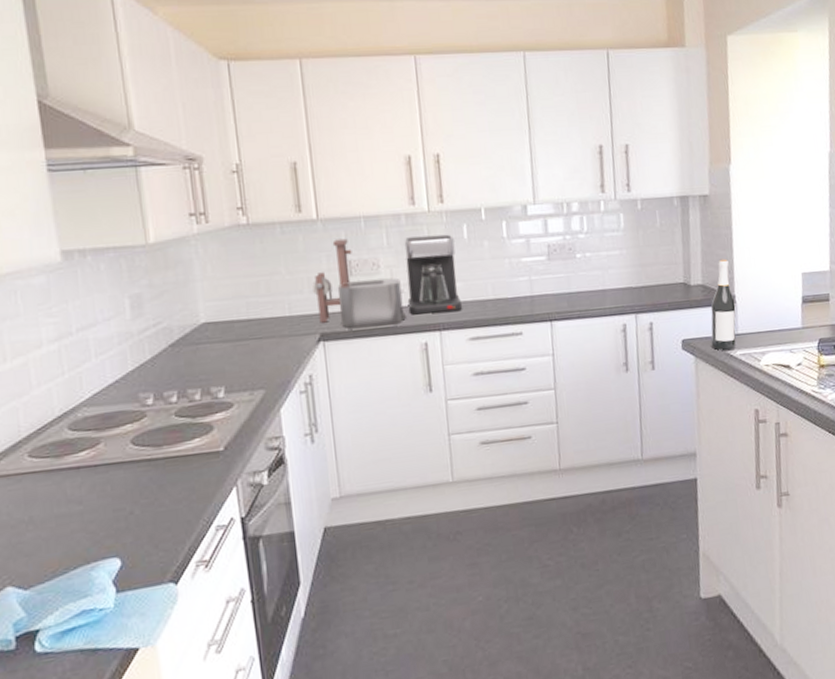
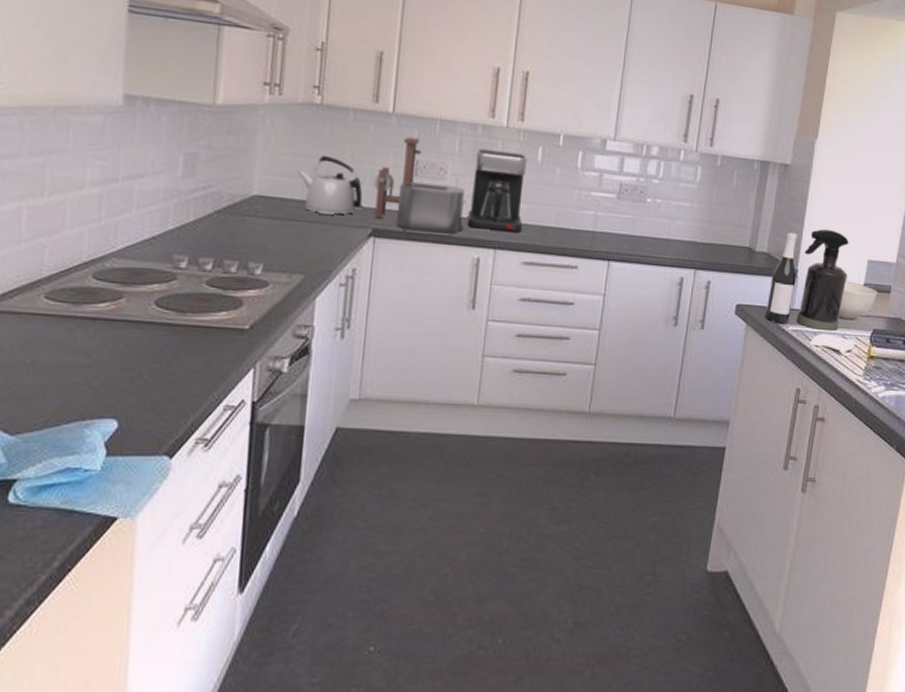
kettle: none [238,271,306,330] -> present [297,155,363,216]
spray bottle: none [738,250,785,350] -> present [797,229,849,332]
bowl: none [782,297,817,334] -> present [838,281,878,319]

